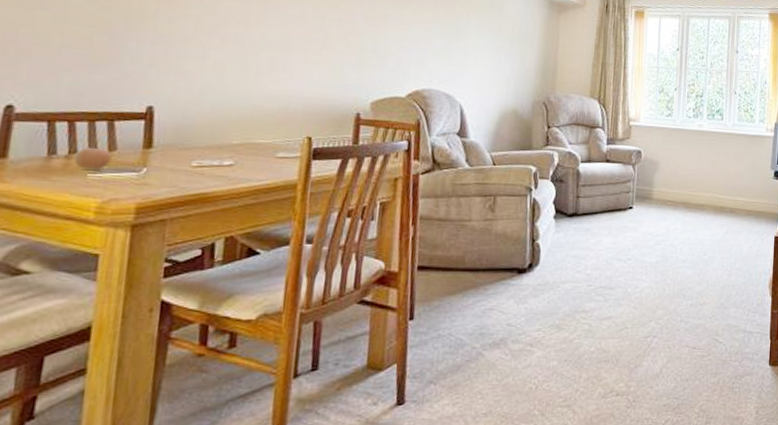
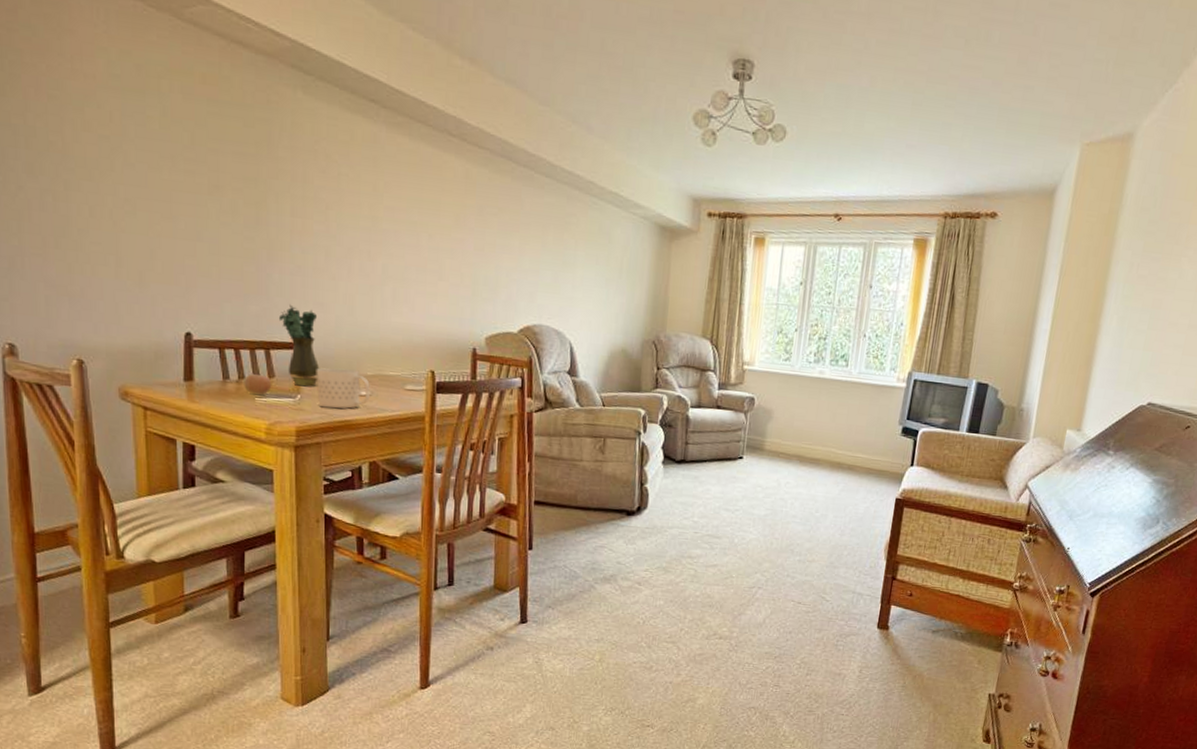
vase: none [131,73,178,159] -> present [279,304,320,387]
mug: none [168,138,235,181] -> present [316,368,370,409]

